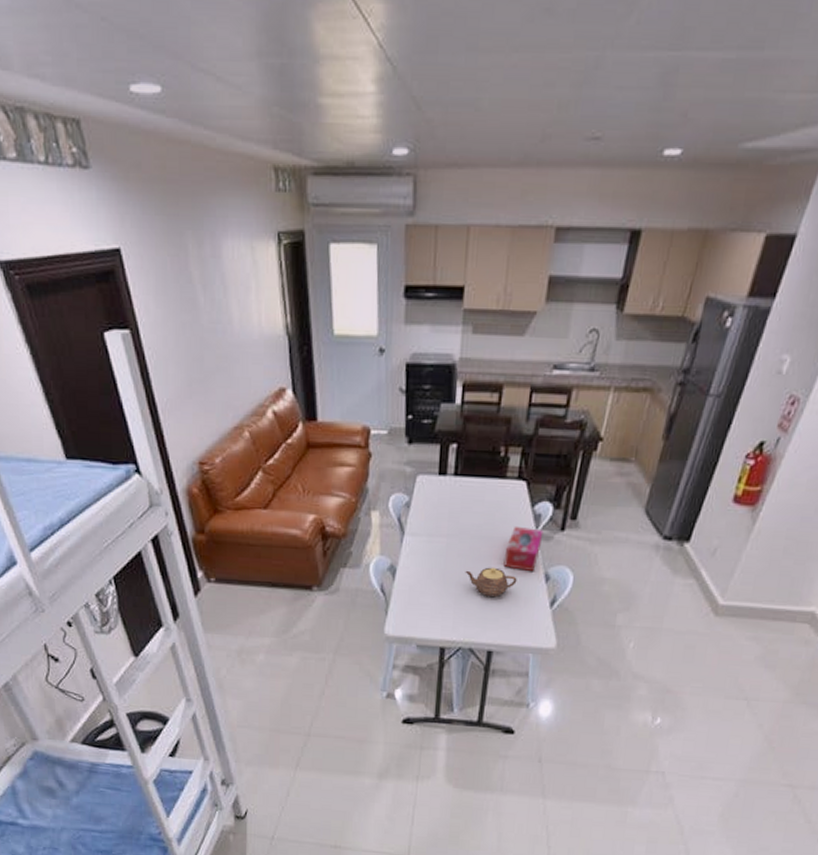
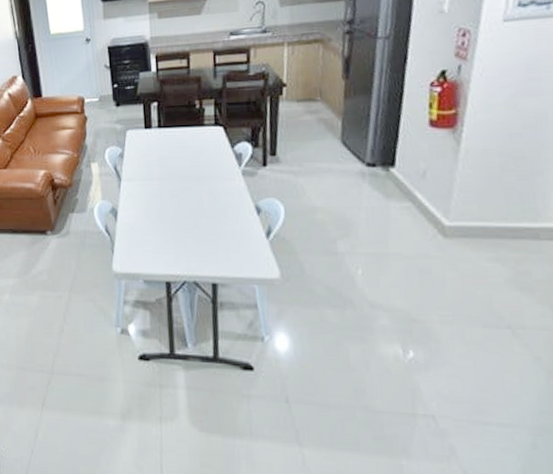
teapot: present [465,567,517,598] -> none [179,204,230,232]
tissue box: present [503,525,544,571] -> none [214,165,247,205]

